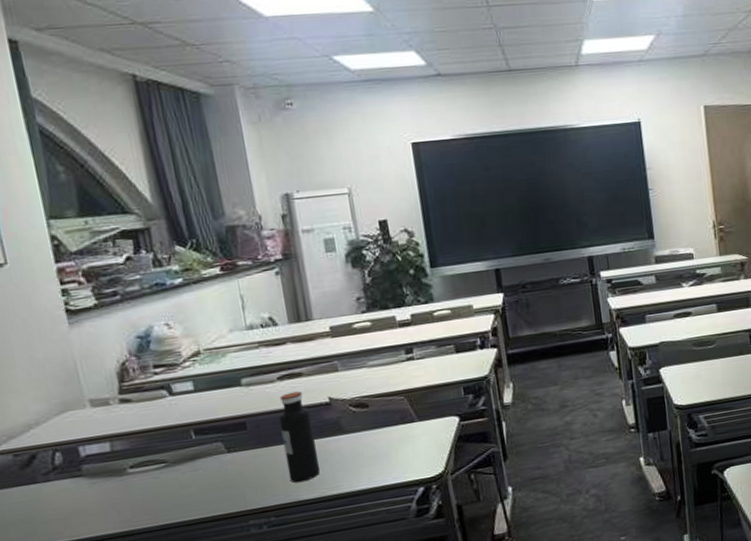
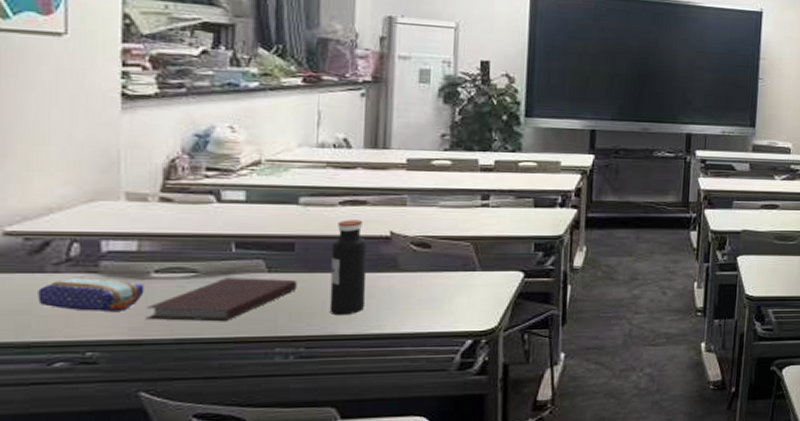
pencil case: none [35,479,126,513] -> present [38,276,145,313]
notebook: none [129,456,257,512] -> present [146,278,297,322]

